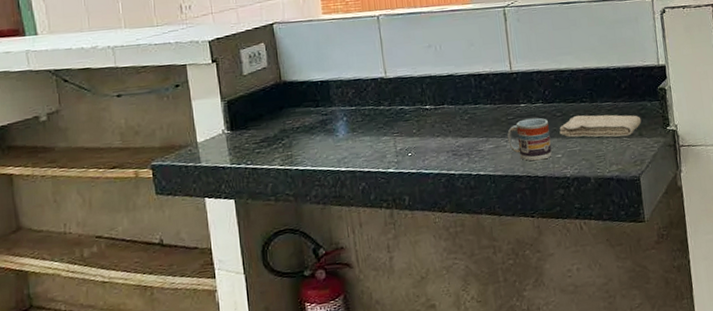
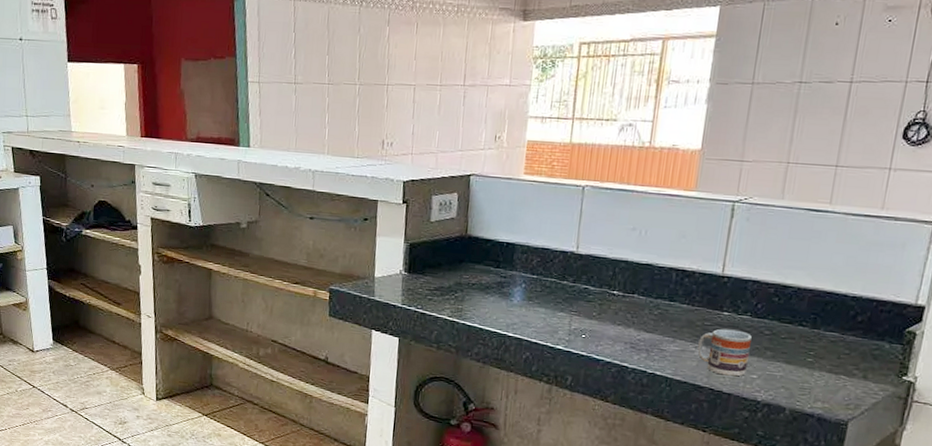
washcloth: present [559,114,642,137] -> none [762,338,872,375]

